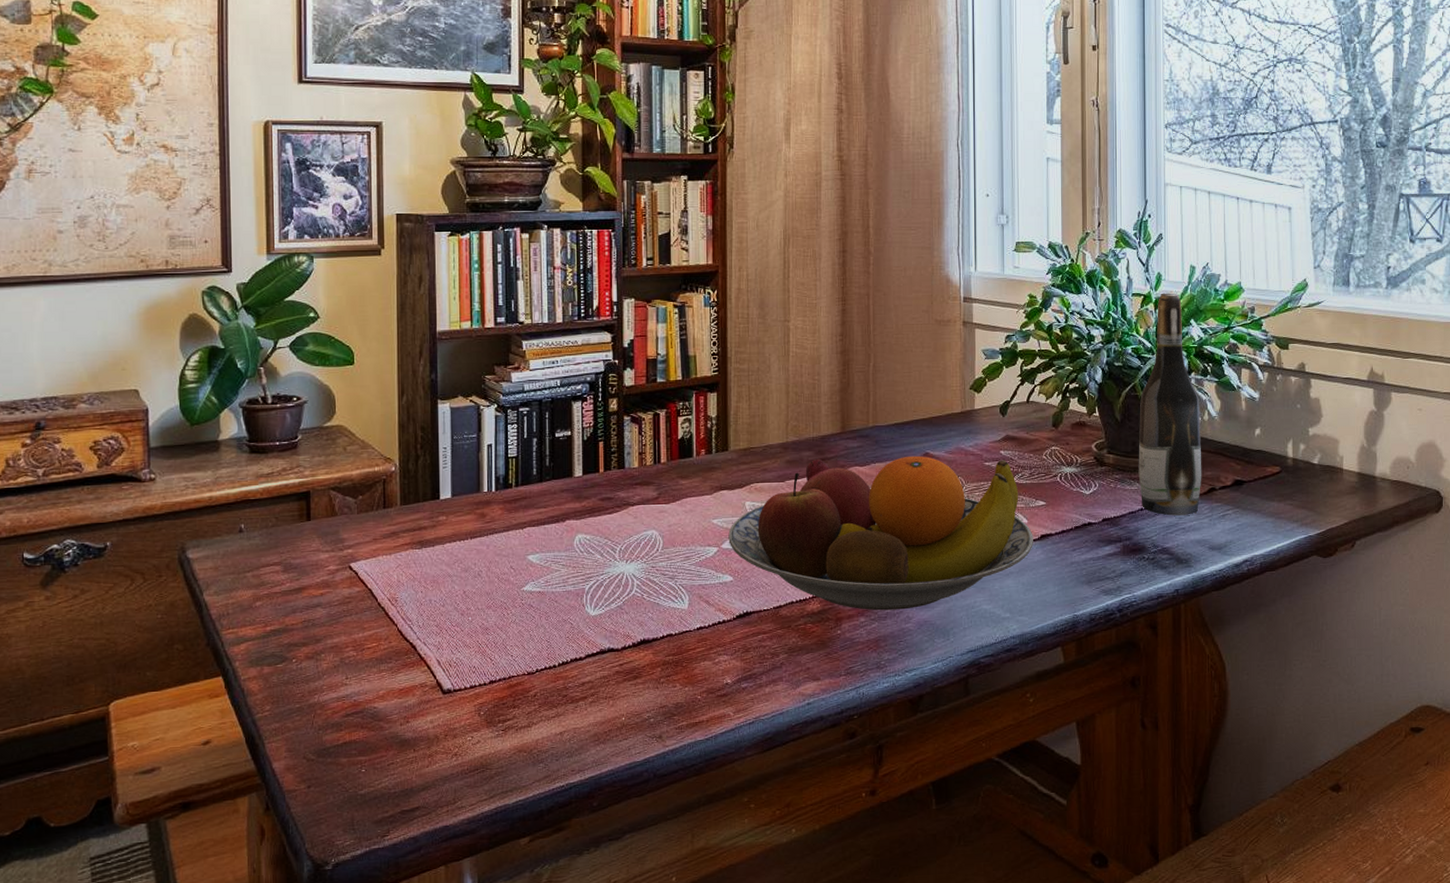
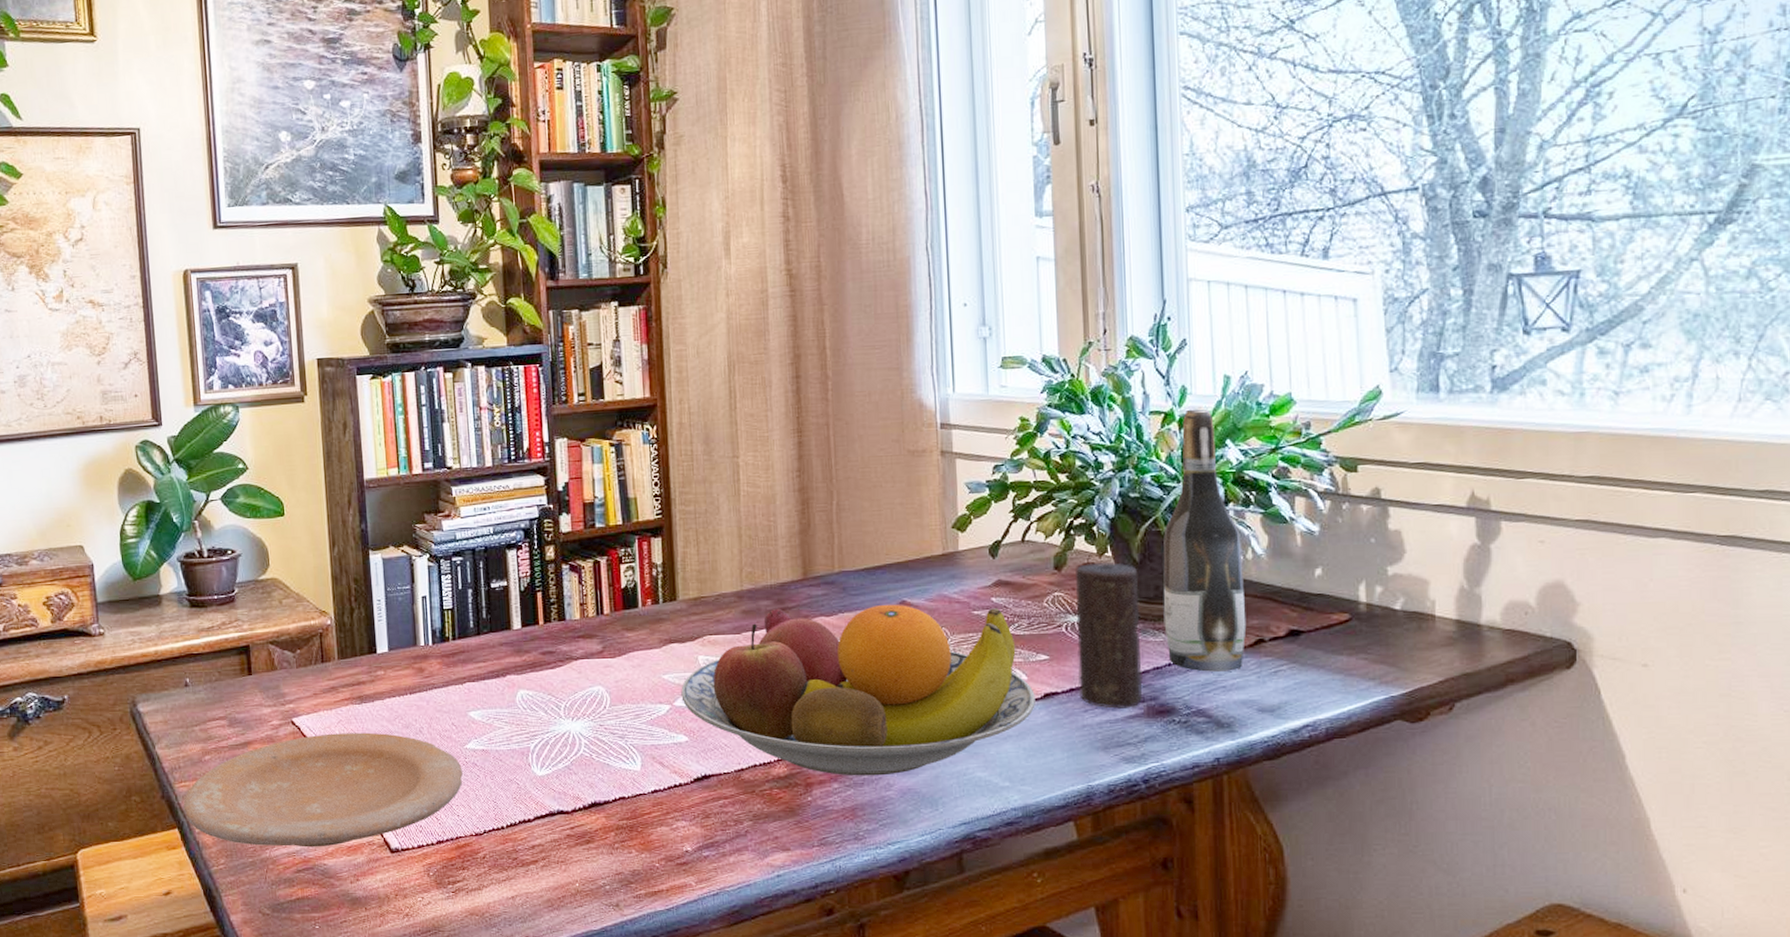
plate: none [229,576,518,691] -> present [183,732,463,848]
candle: none [1068,421,1120,548] -> present [1074,562,1143,709]

